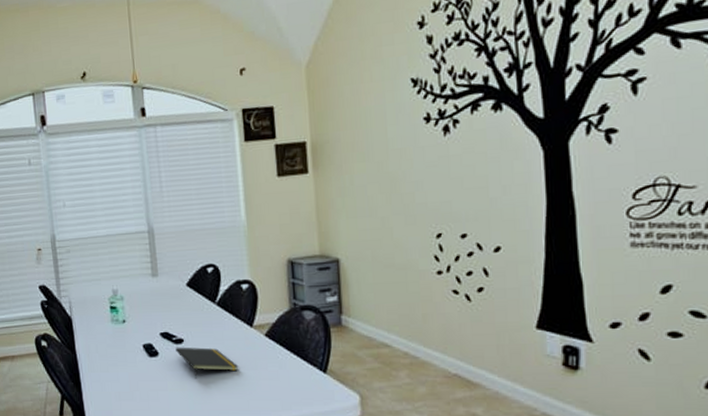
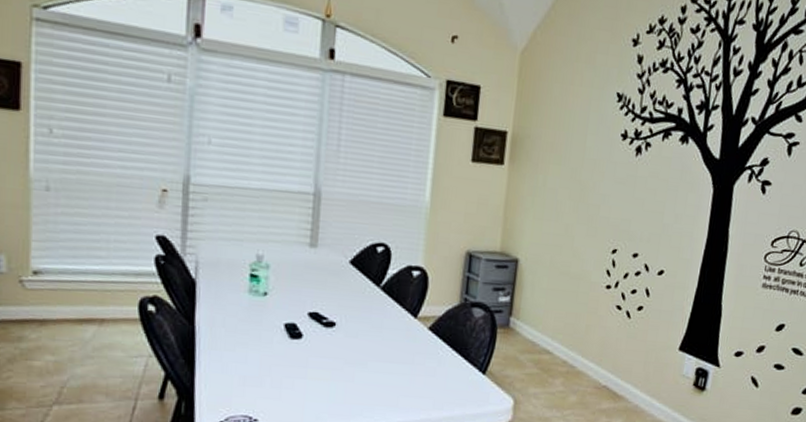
notepad: present [175,347,239,379] -> none [324,330,394,368]

